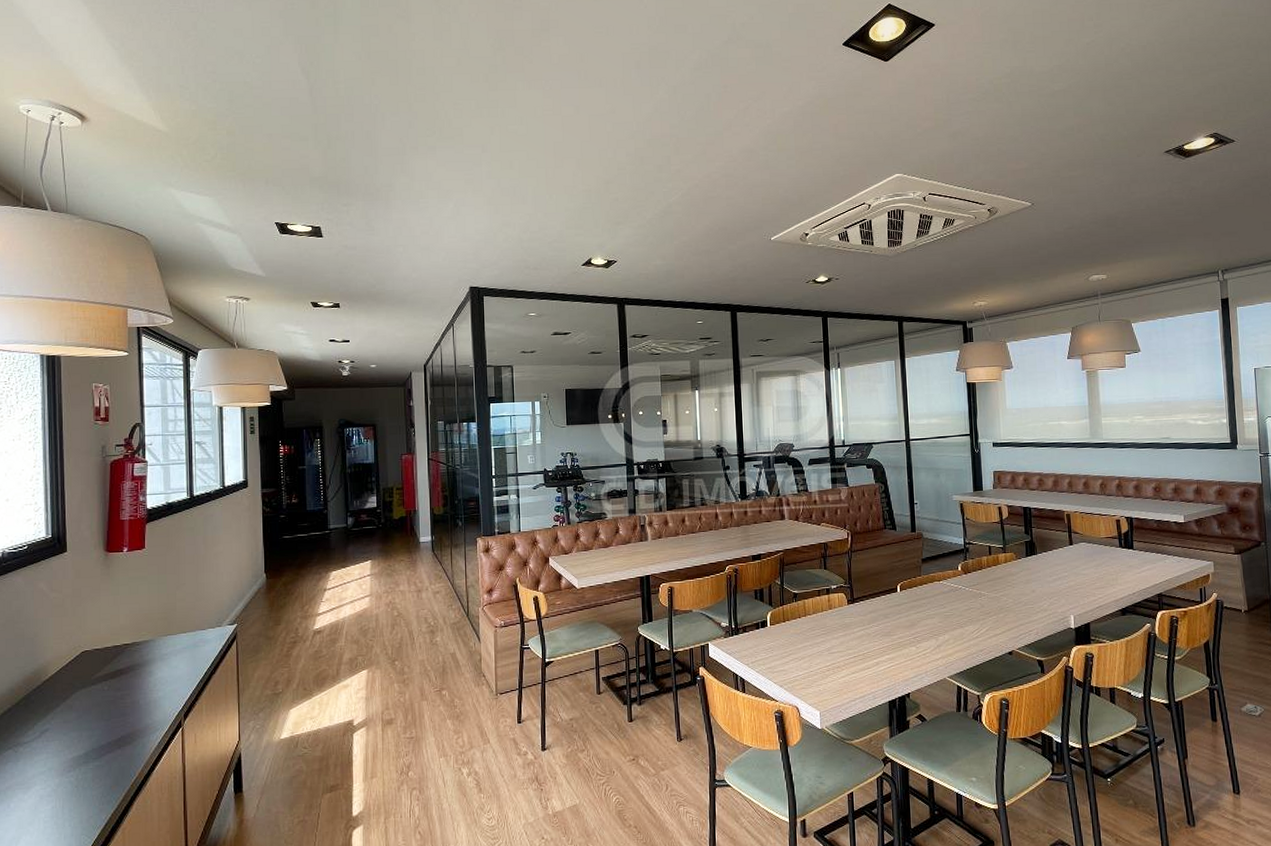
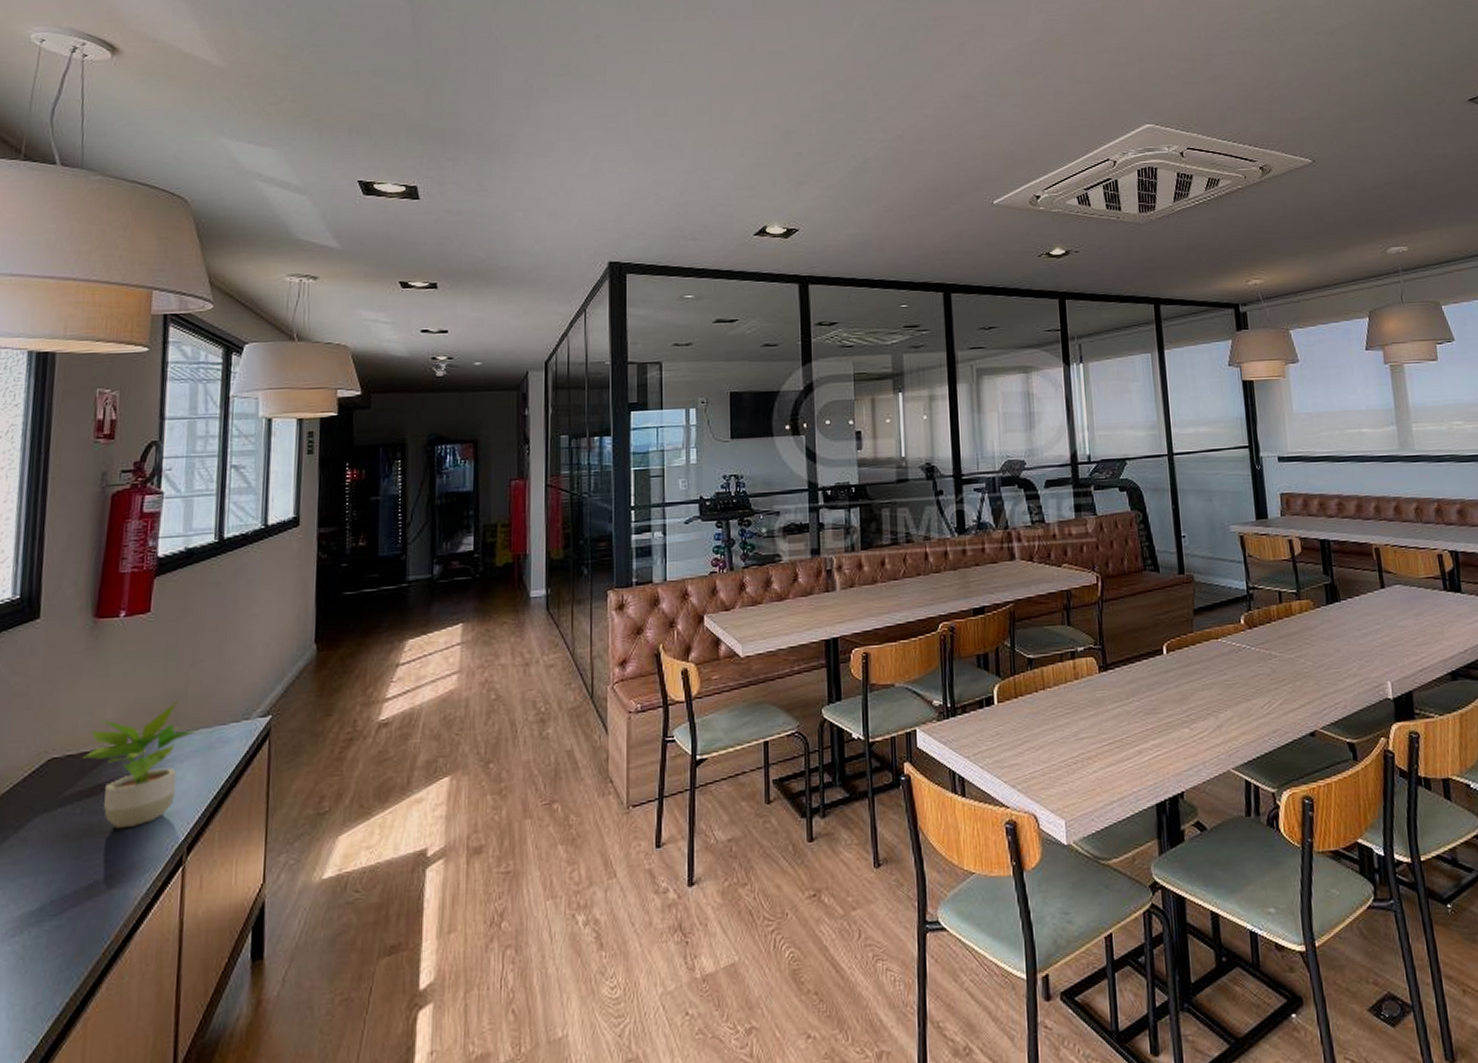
potted plant: none [107,612,186,701] -> present [84,700,199,829]

